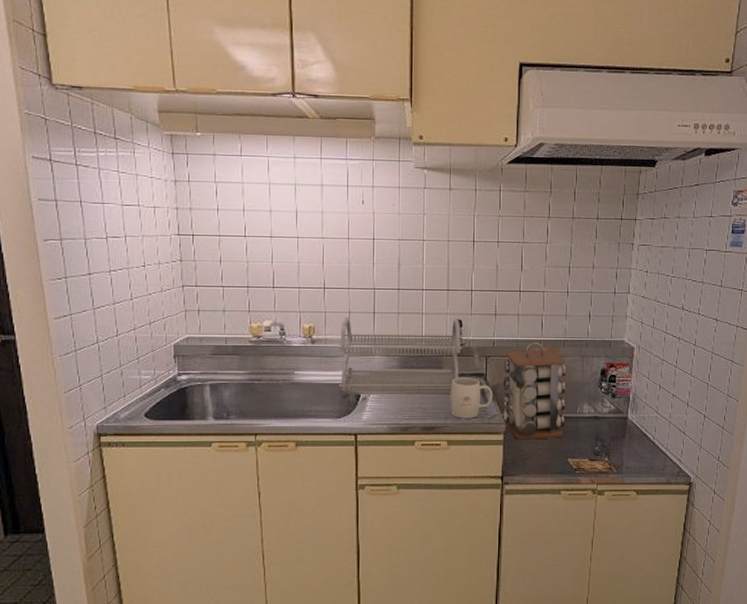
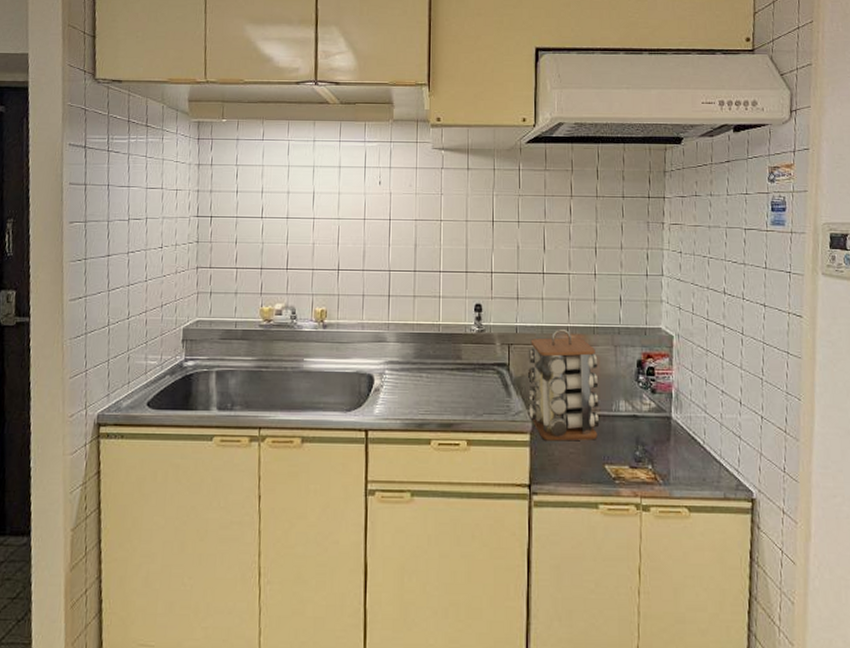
dish rack: present [337,316,463,399] -> none [349,300,483,390]
mug: present [450,377,493,418] -> none [470,367,516,415]

